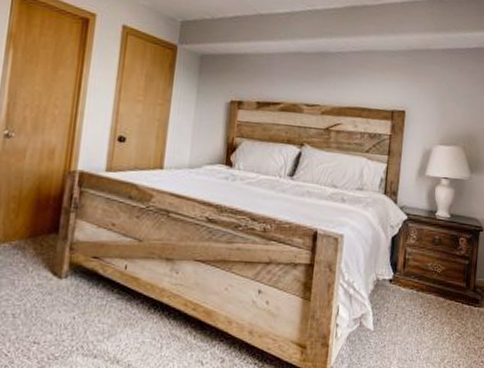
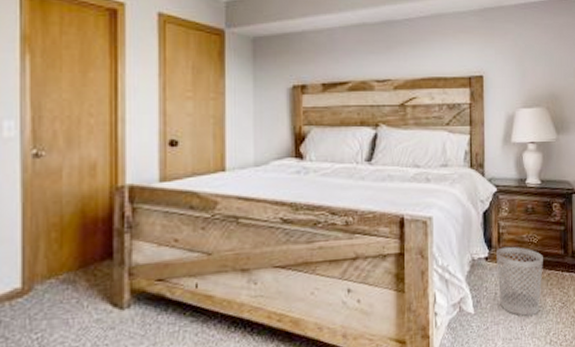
wastebasket: none [399,272,445,342] -> present [495,246,543,317]

